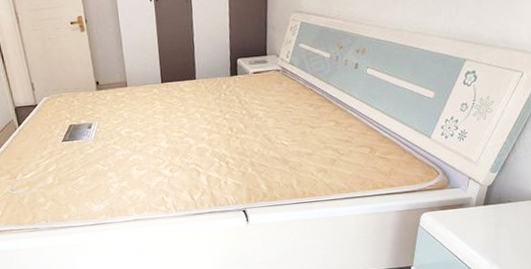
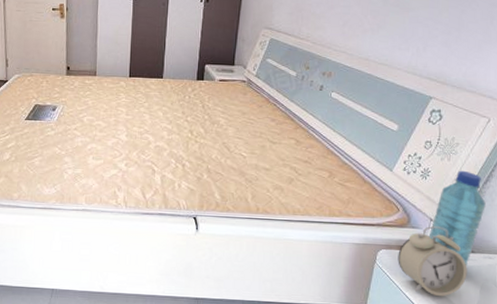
alarm clock: none [440,183,505,246] -> present [398,226,468,296]
water bottle: none [469,126,520,216] -> present [430,170,486,266]

